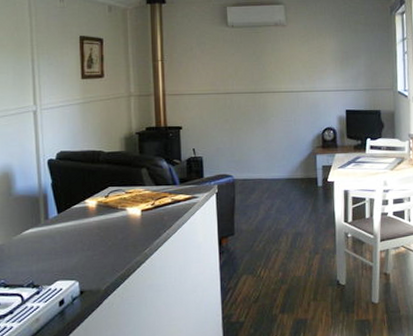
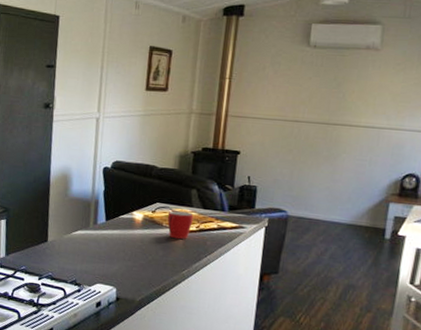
mug: none [121,191,147,220] -> present [167,210,194,240]

